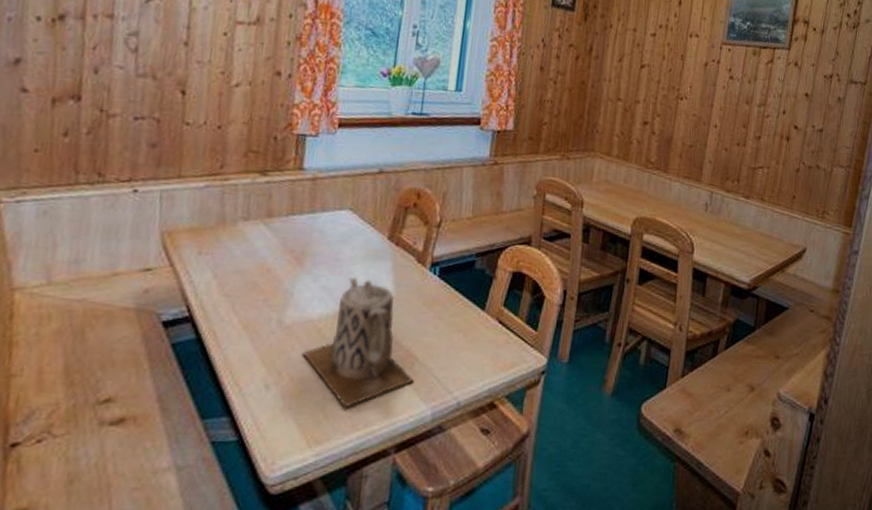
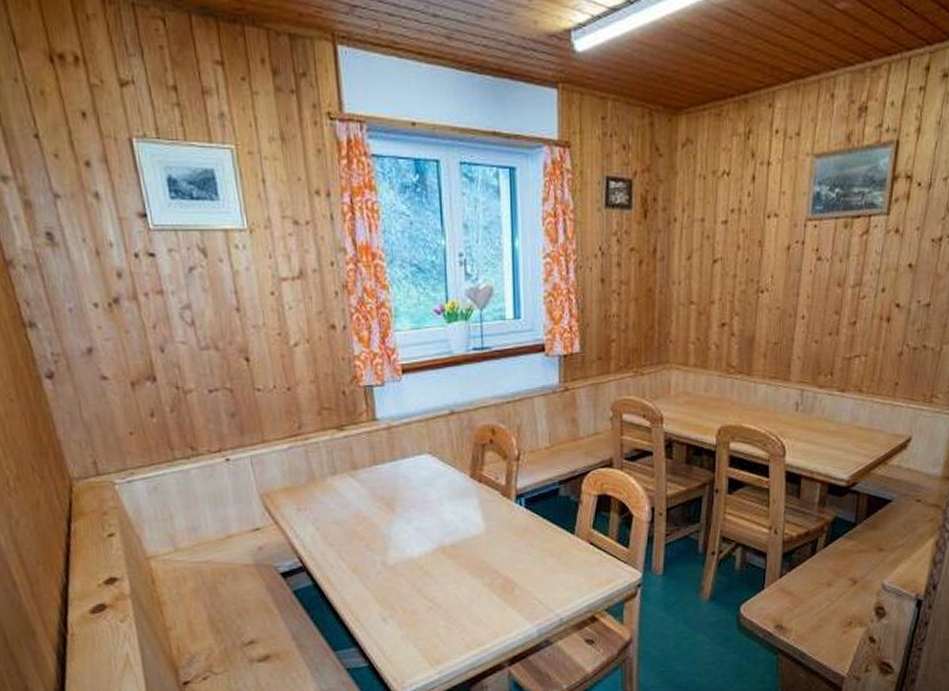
teapot: present [302,277,415,408] -> none [409,516,517,632]

